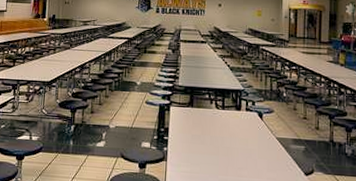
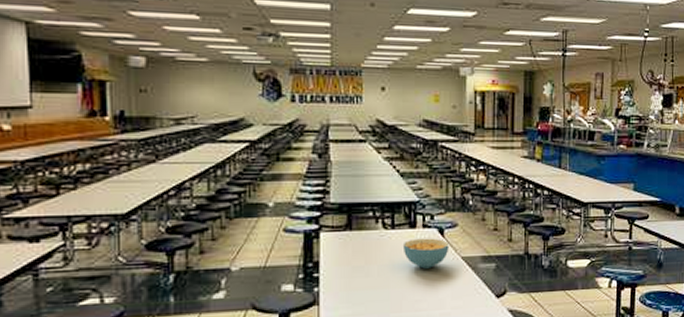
cereal bowl: none [230,118,267,144] -> present [402,238,449,269]

